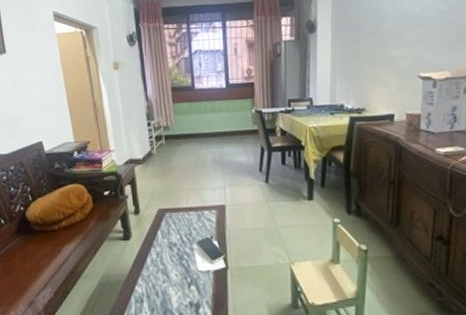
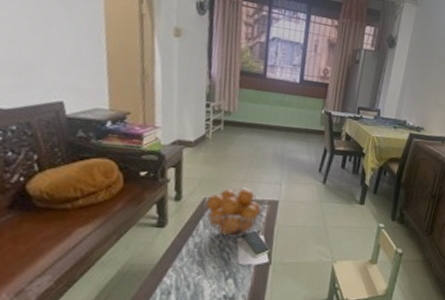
fruit basket: none [159,196,215,246] -> present [203,187,268,238]

